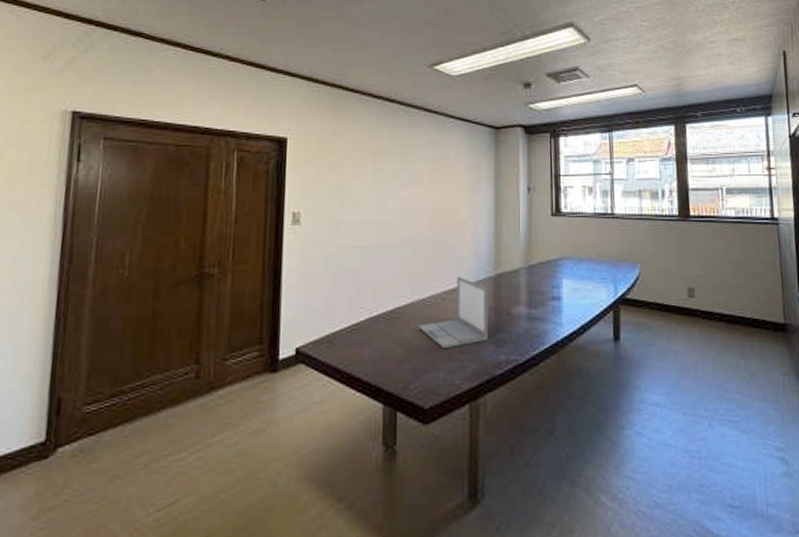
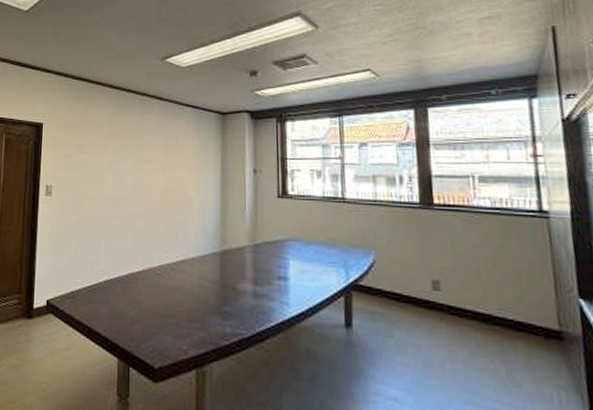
laptop: present [418,276,489,349] -> none [149,249,215,316]

